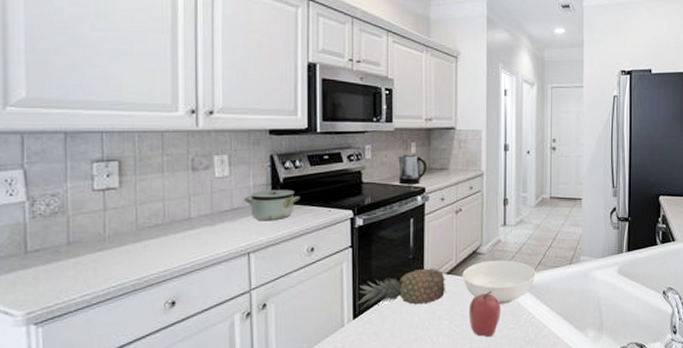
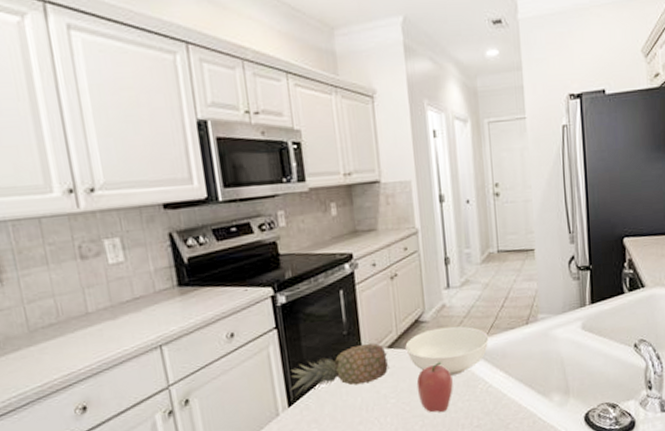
saucepan: present [244,189,301,221] -> none [146,270,211,309]
kettle: present [398,153,427,185] -> none [317,215,352,253]

